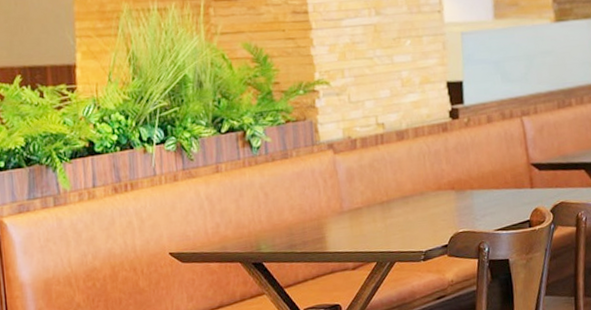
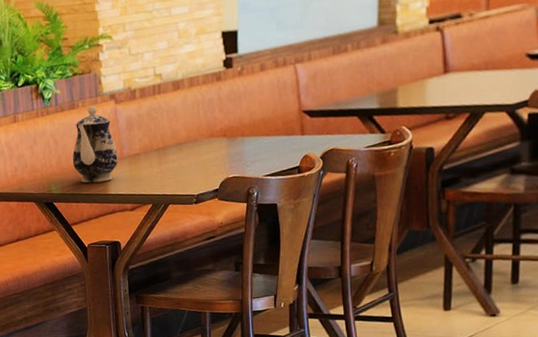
teapot: none [285,155,338,241] -> present [72,105,118,183]

